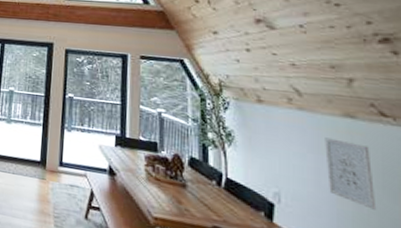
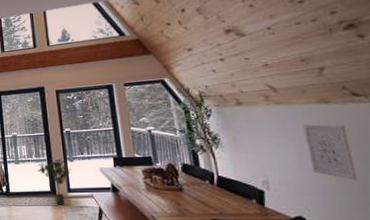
potted plant: none [30,125,68,180] -> present [37,158,72,205]

